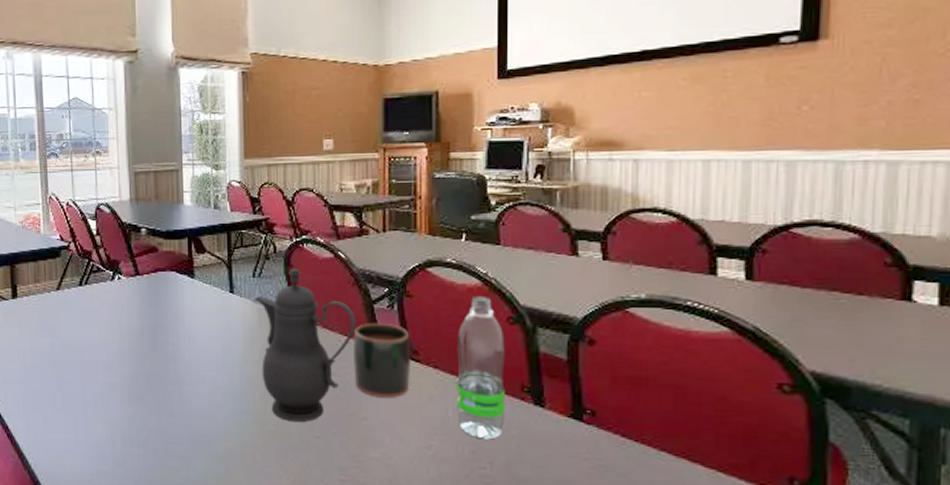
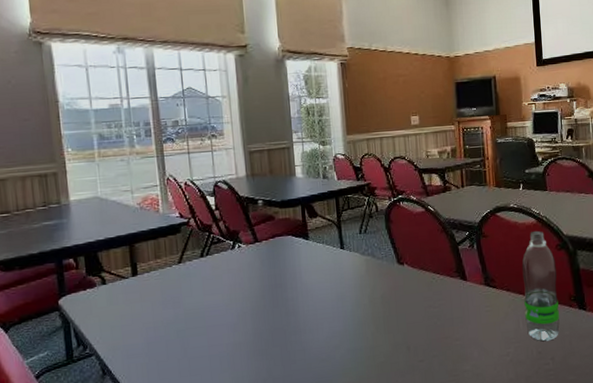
coffeepot: present [254,268,356,423] -> none [362,222,446,352]
mug: present [353,322,411,398] -> none [444,260,490,320]

